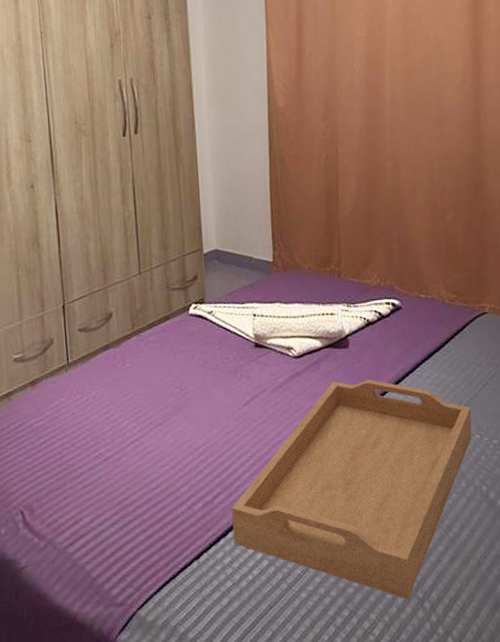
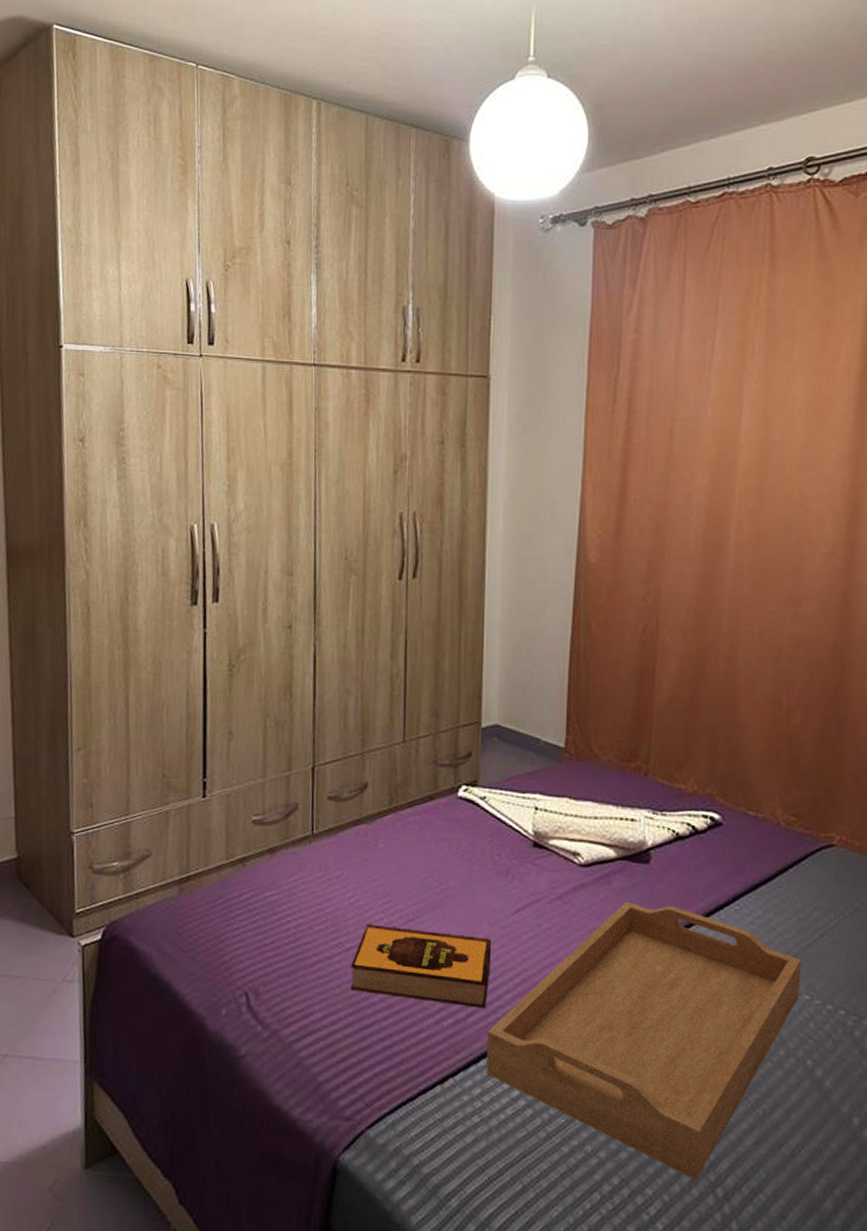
hardback book: none [111,428,230,493] -> present [351,923,492,1009]

